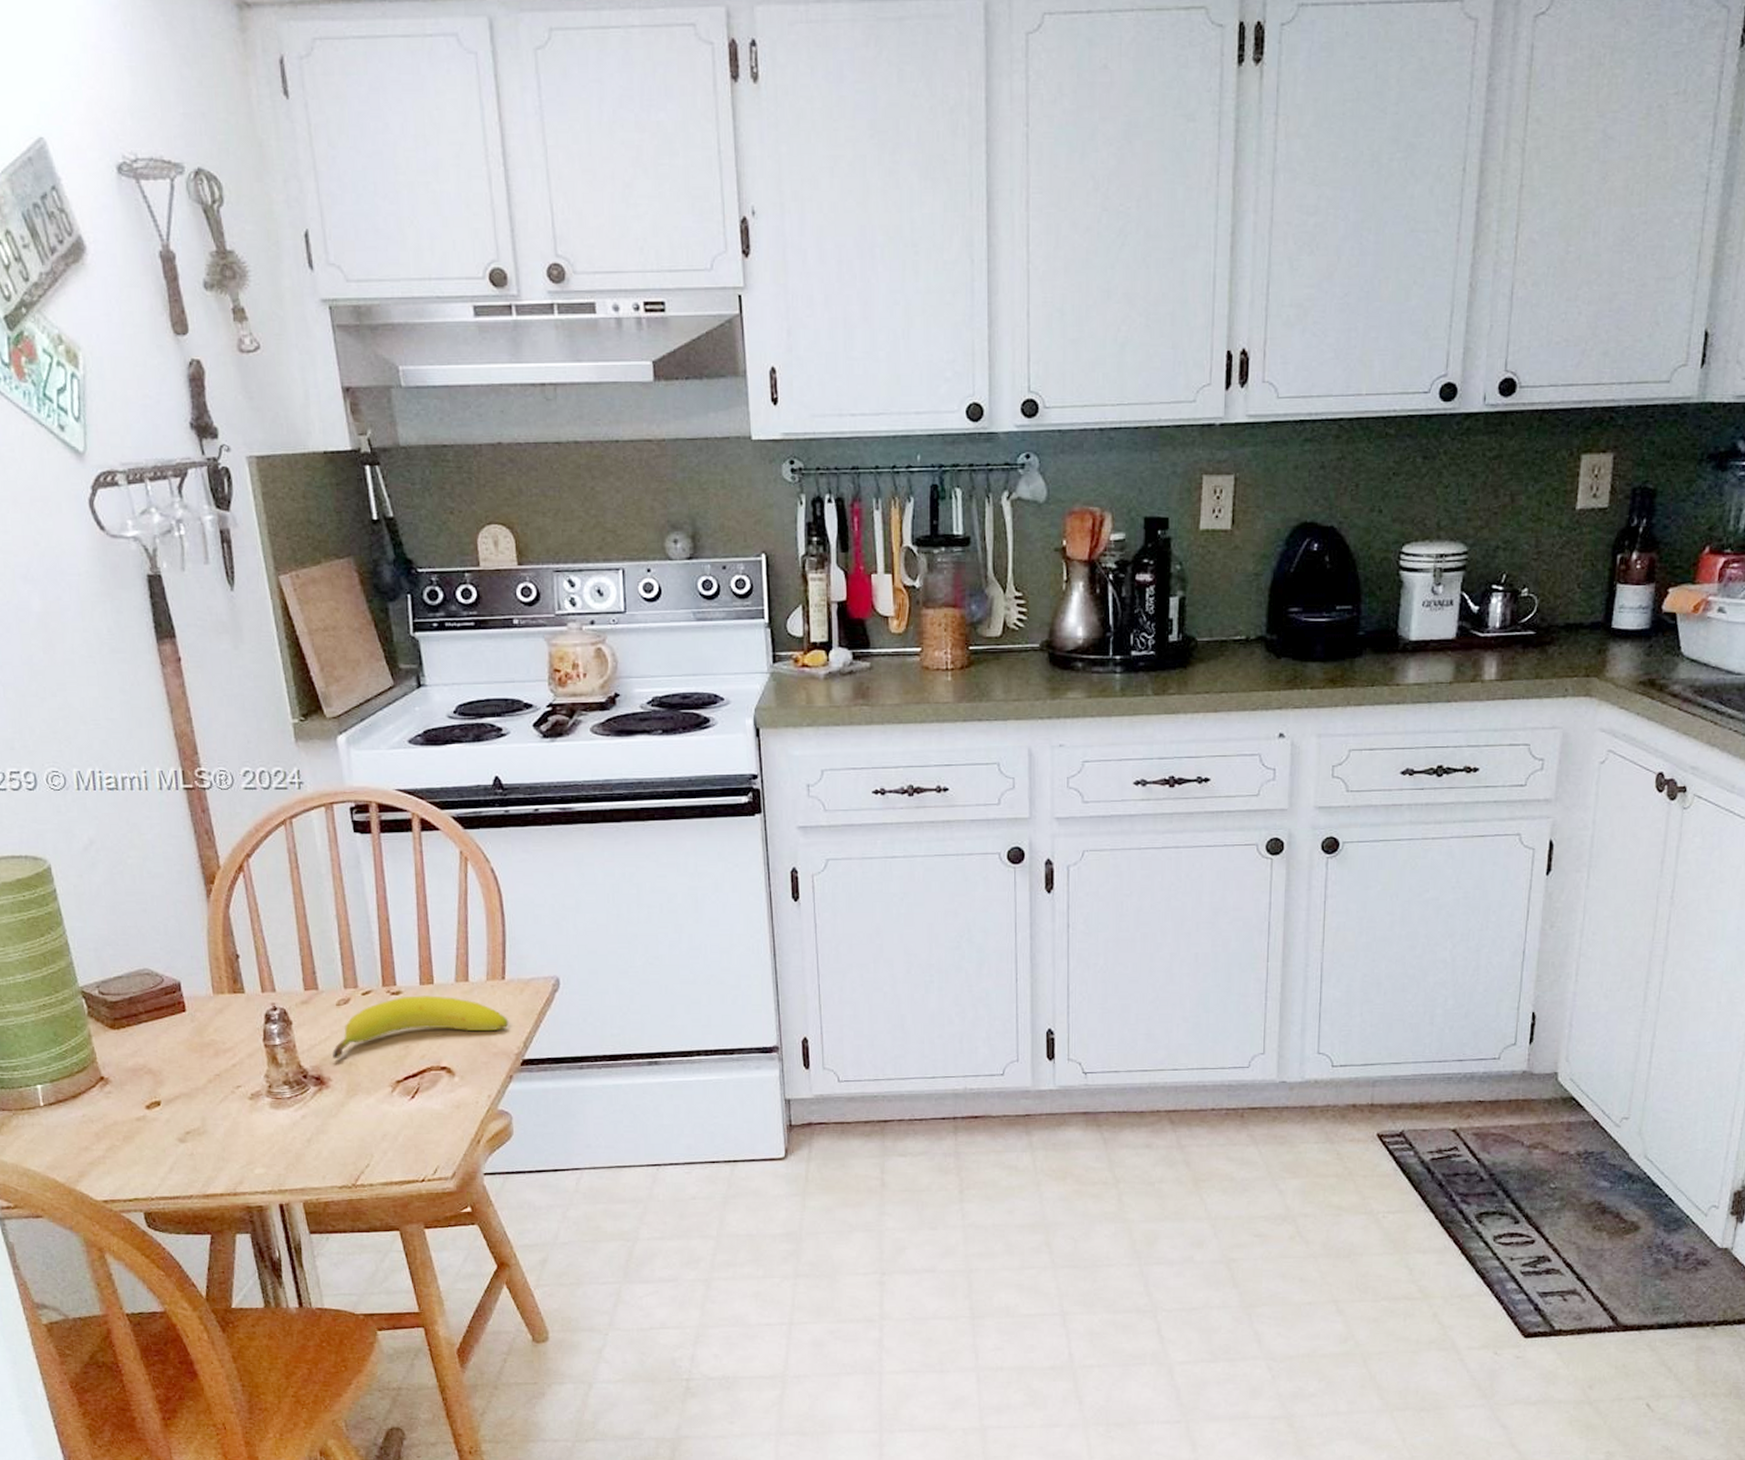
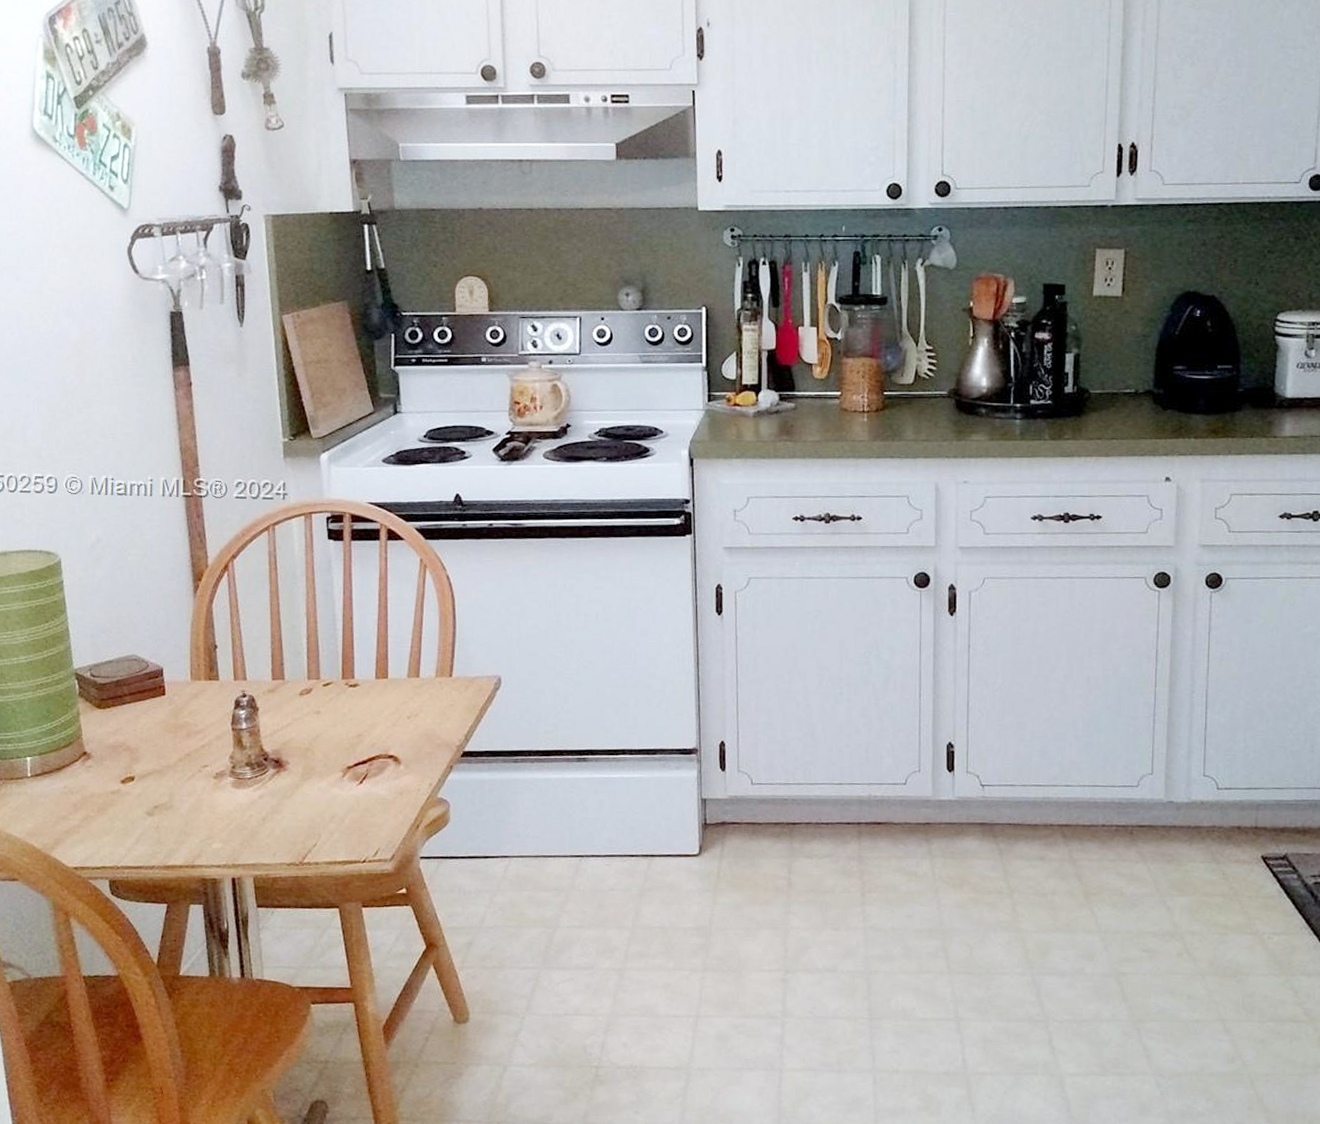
fruit: present [332,995,509,1059] -> none [292,688,453,744]

